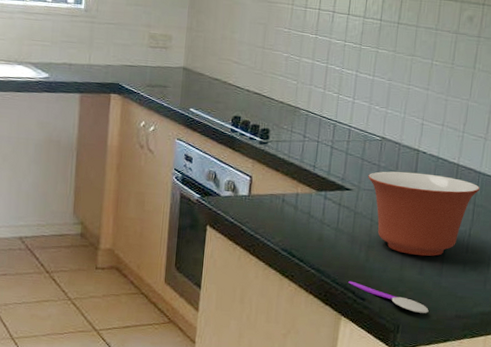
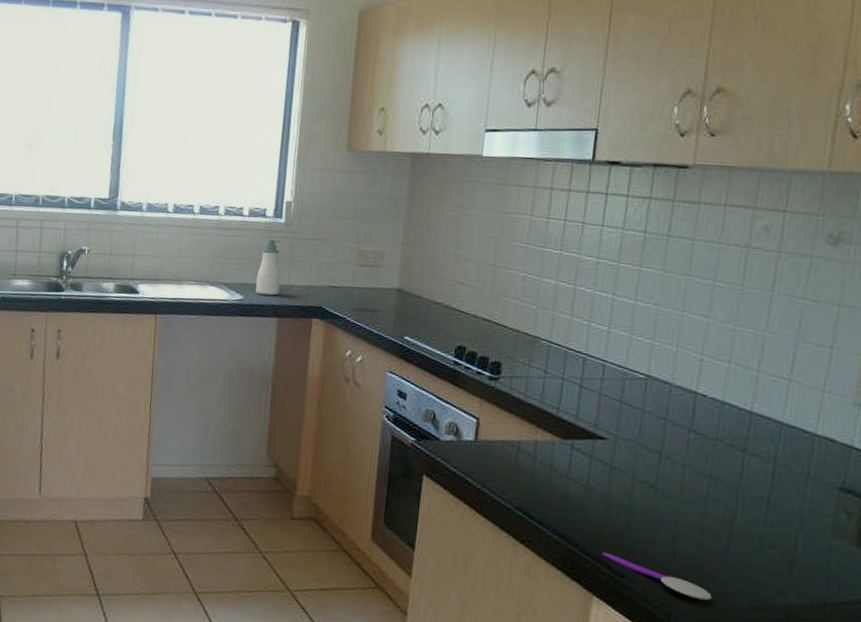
soap bottle: none [60,23,82,74] -> present [255,239,281,296]
mixing bowl: present [367,171,480,256] -> none [627,417,783,528]

